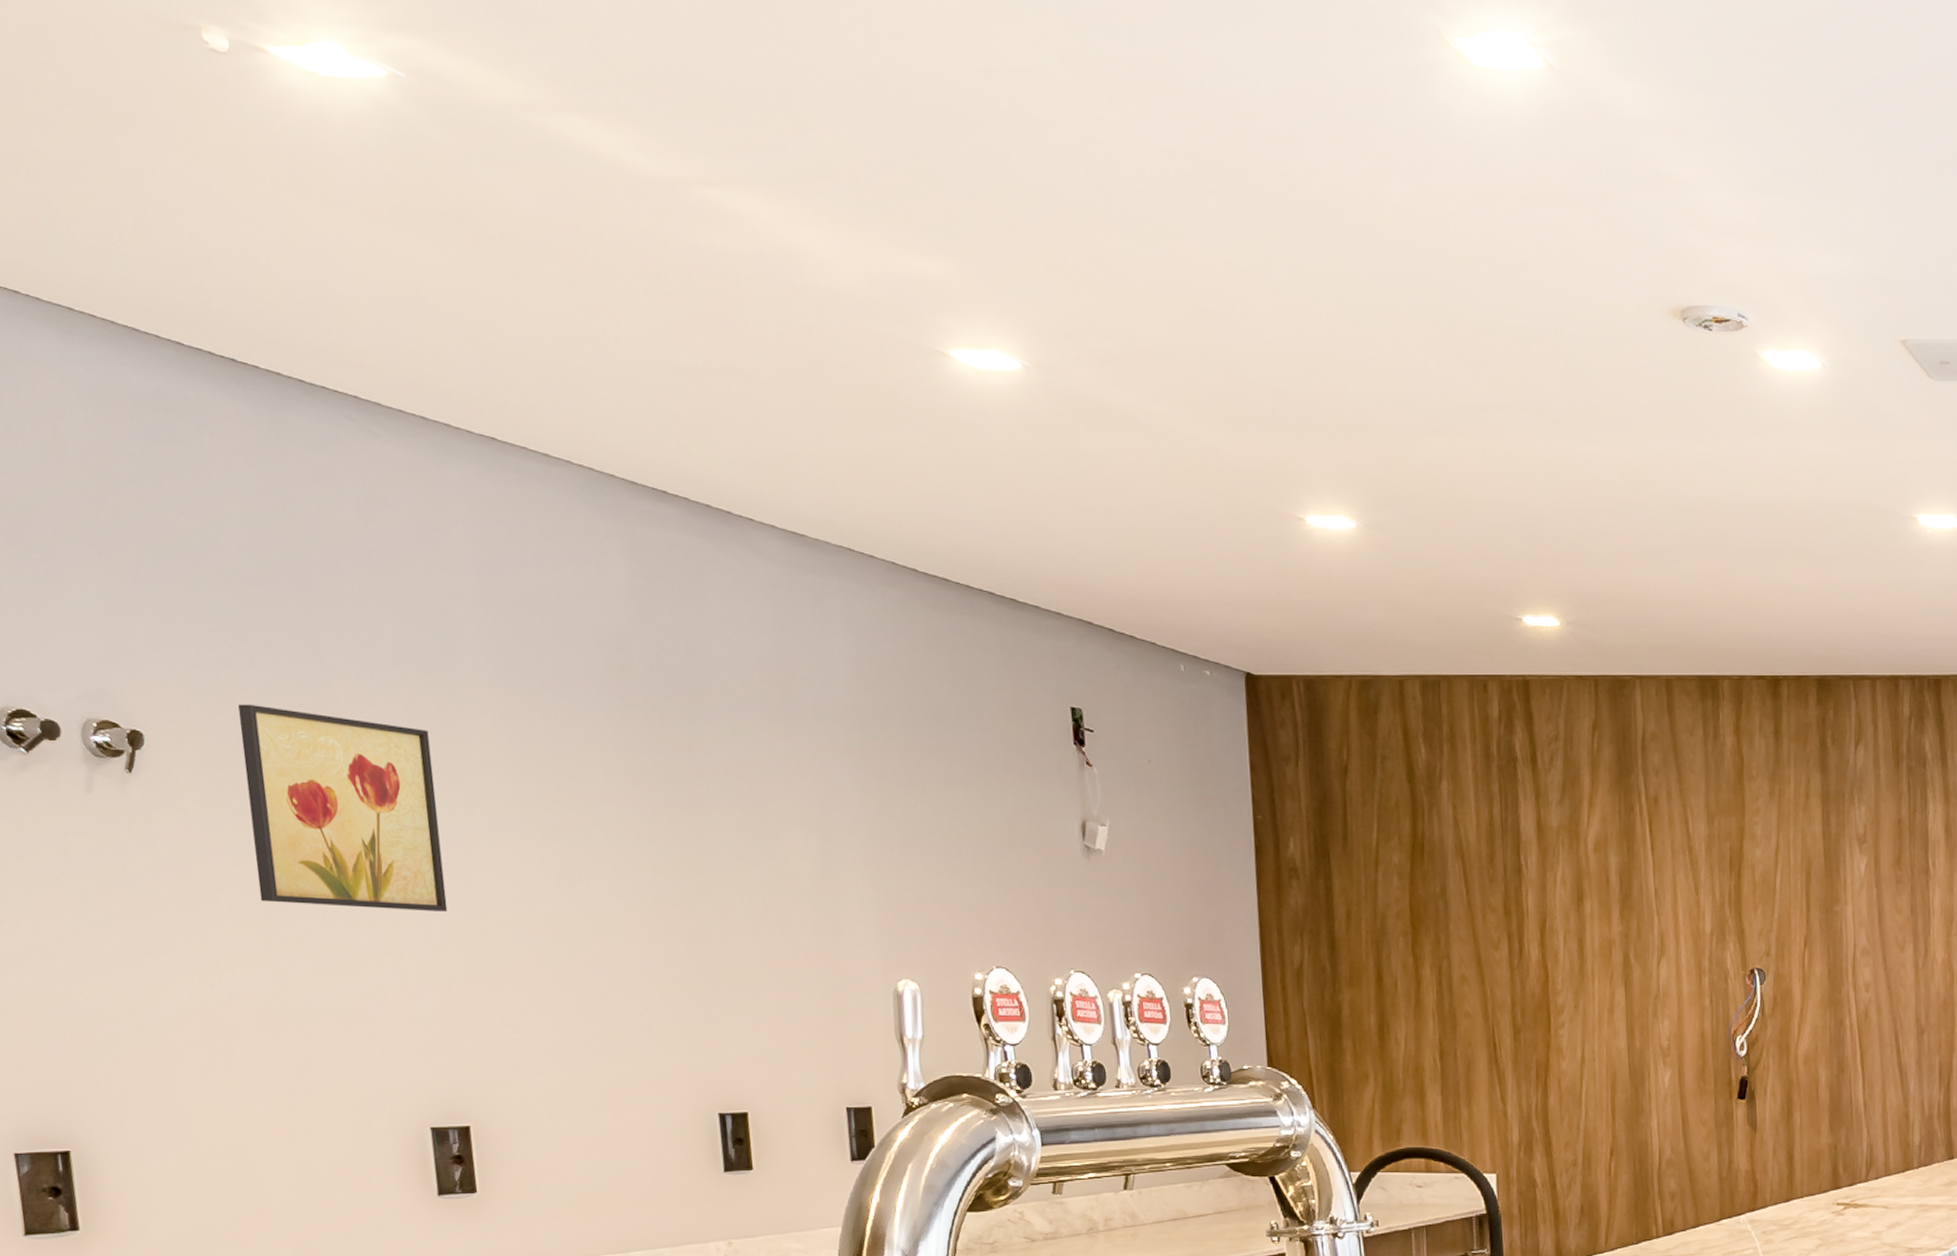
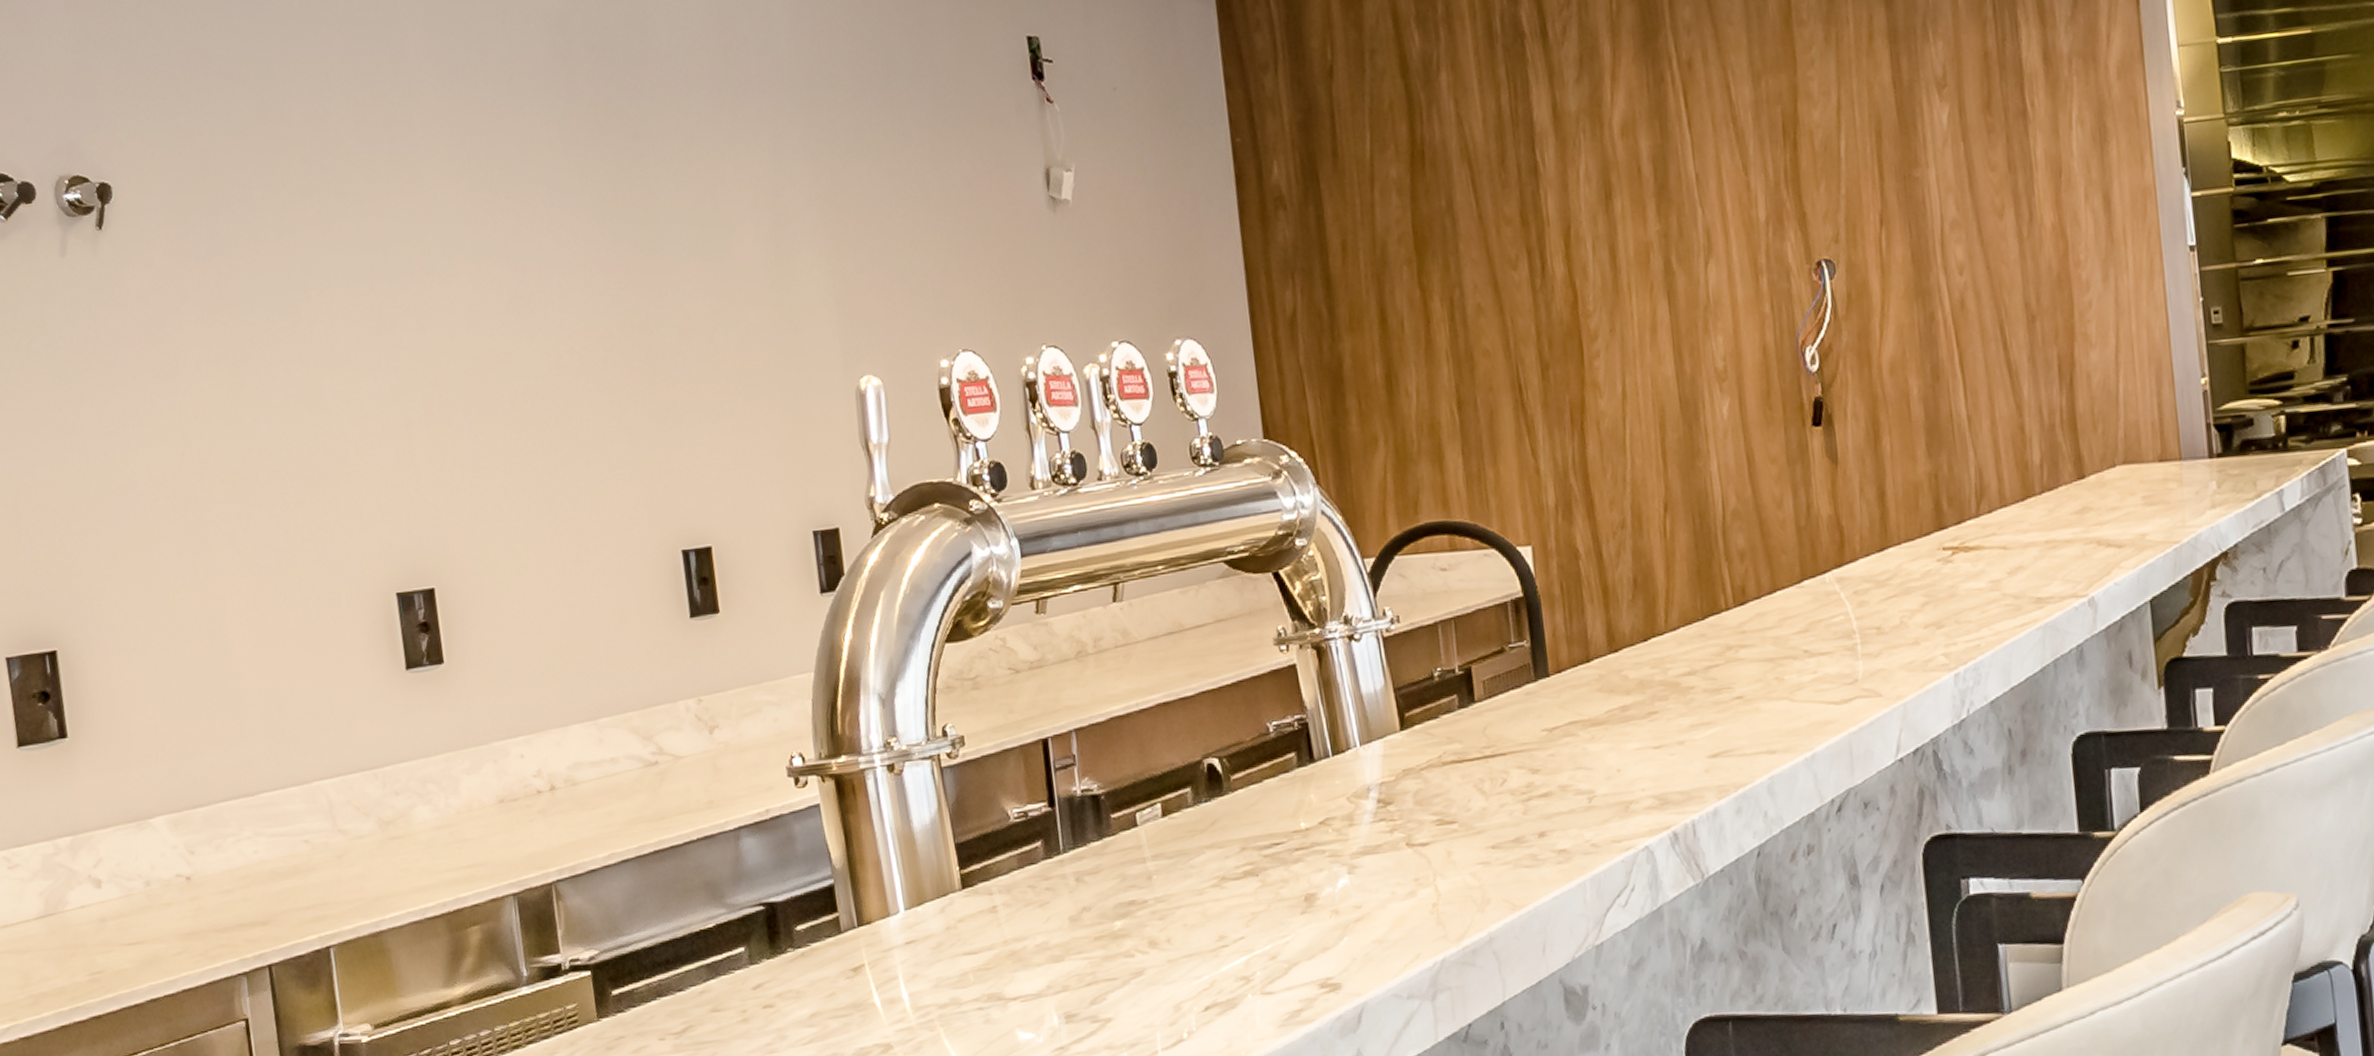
wall art: present [238,704,448,911] -> none [198,140,404,357]

